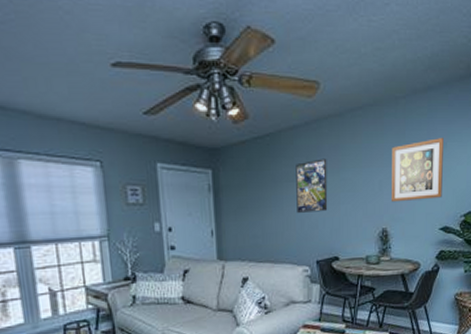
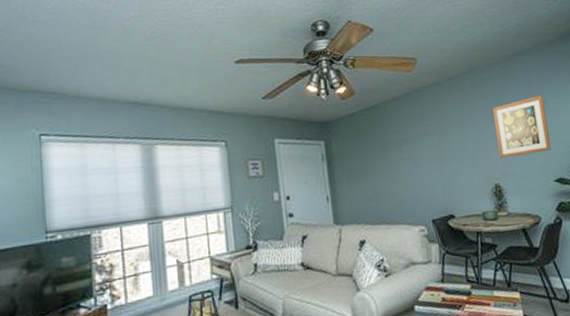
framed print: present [295,158,328,213] -> none [402,123,438,175]

